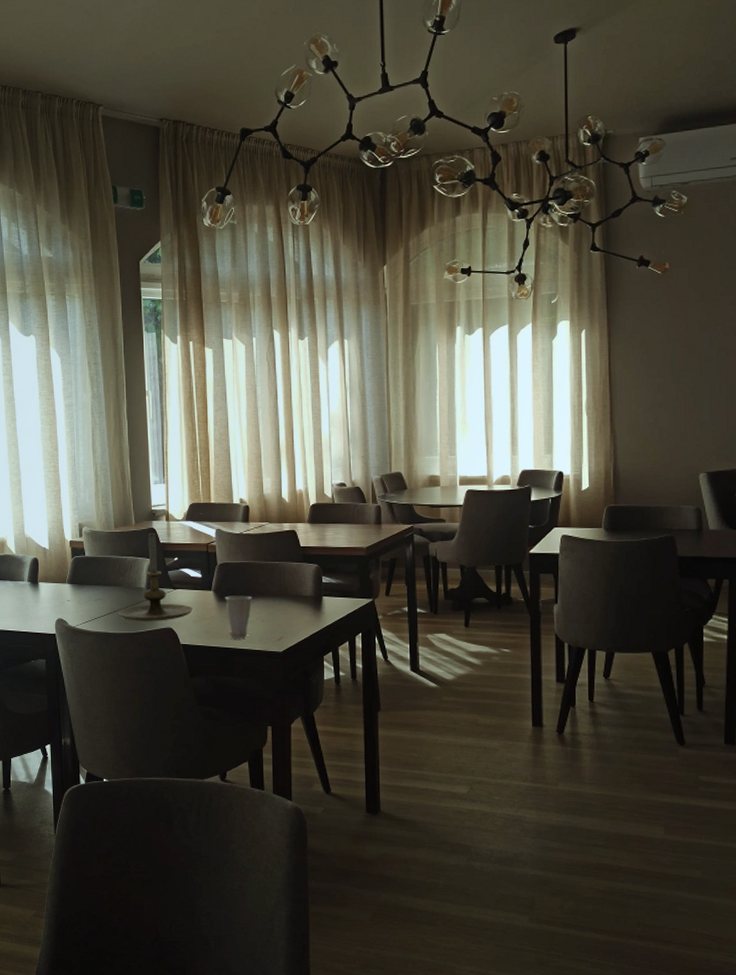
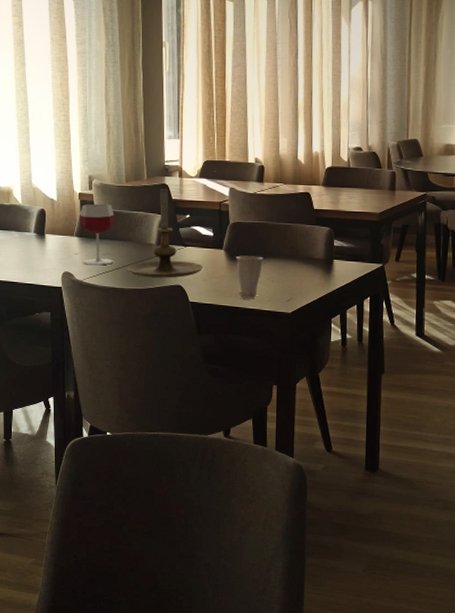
wineglass: none [71,550,105,611] -> present [80,203,115,266]

